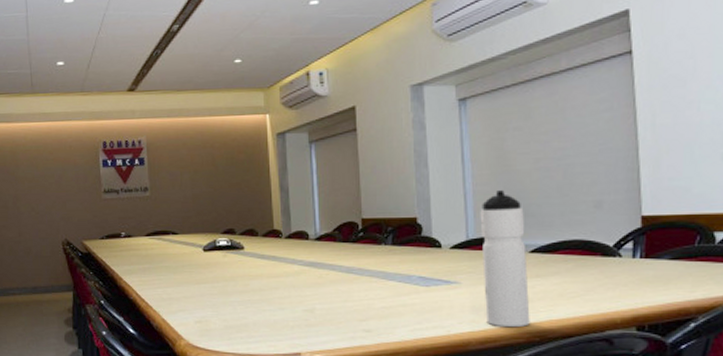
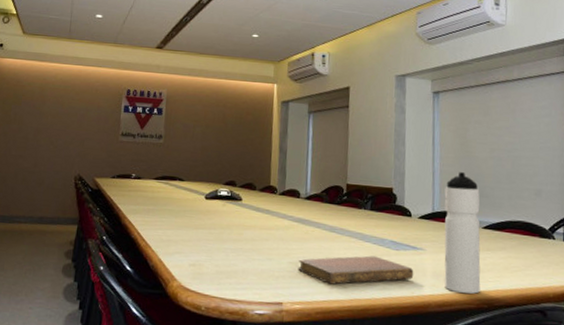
notebook: none [314,295,449,330] -> present [298,255,414,285]

